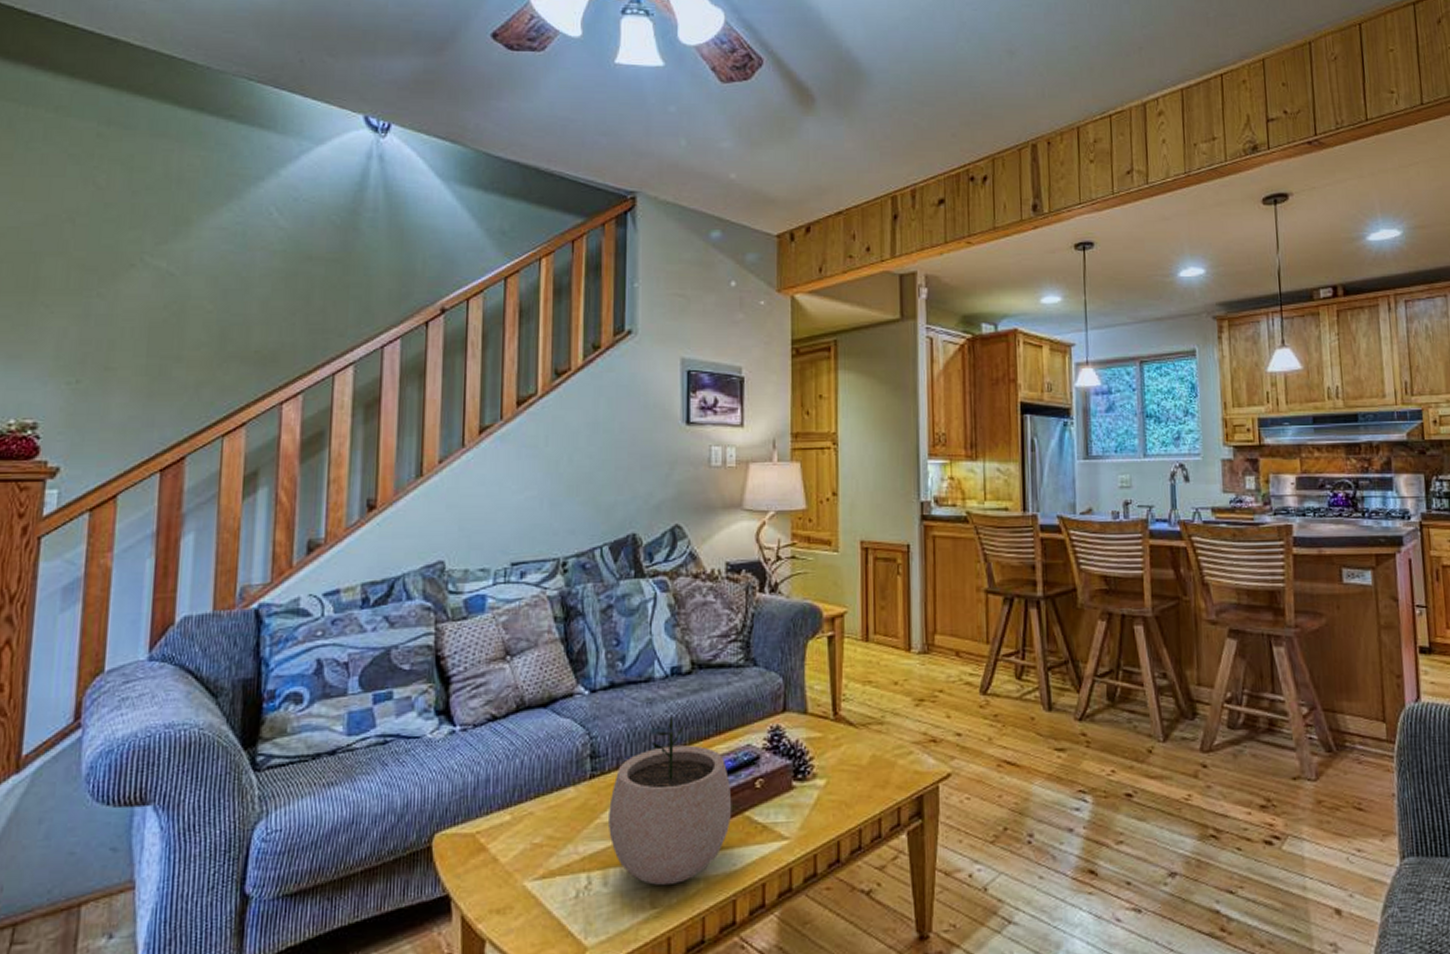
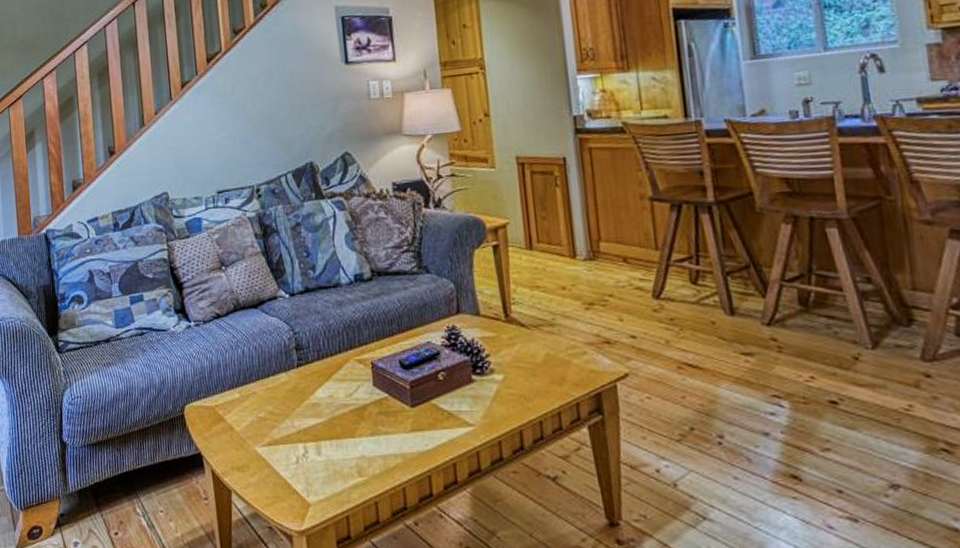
plant pot: present [609,716,732,886] -> none [315,316,420,459]

